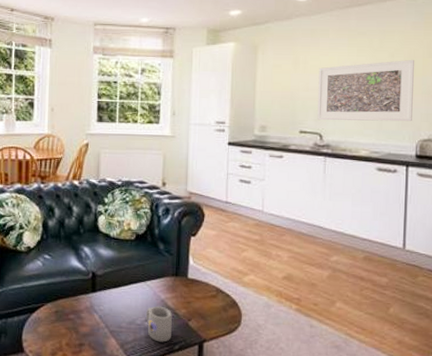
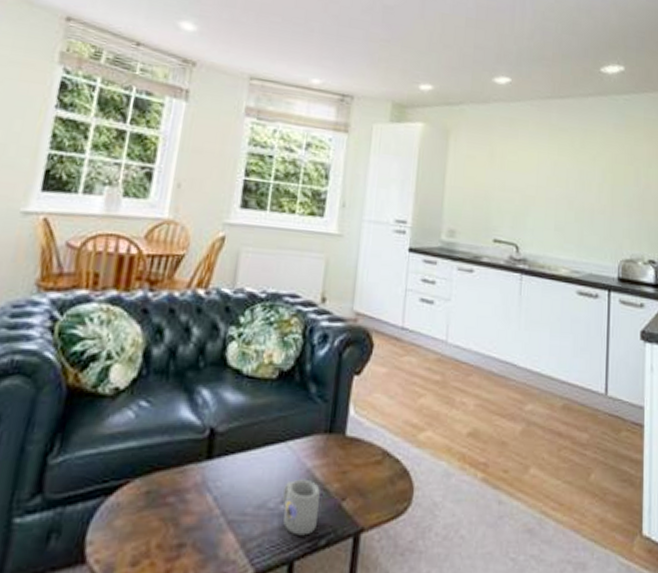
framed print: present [317,59,414,122] -> none [513,164,616,238]

